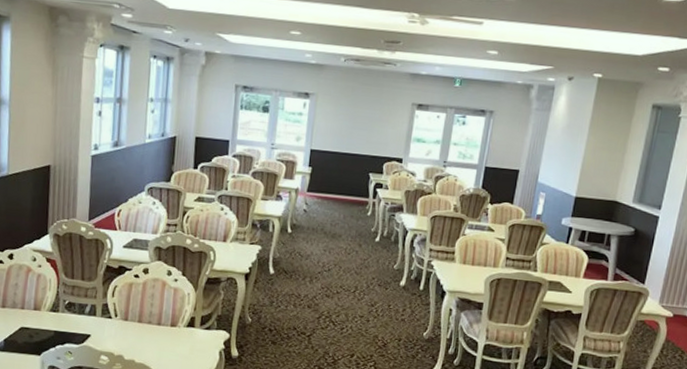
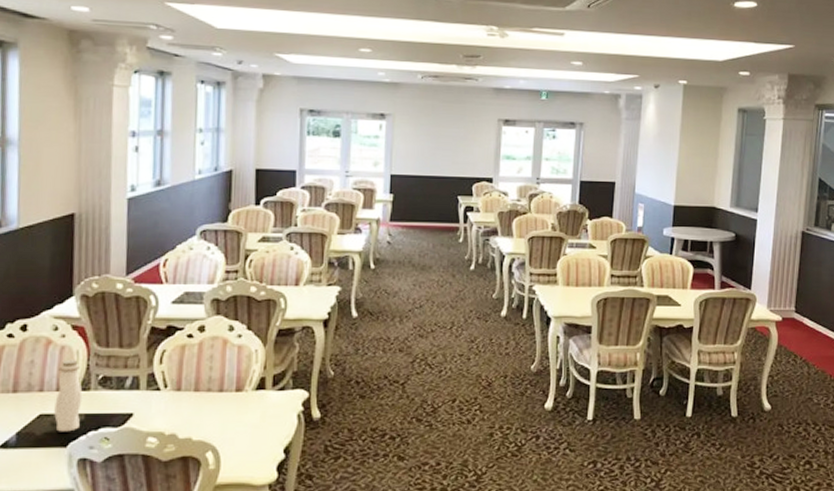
water bottle: none [32,285,53,344] -> present [54,359,83,432]

